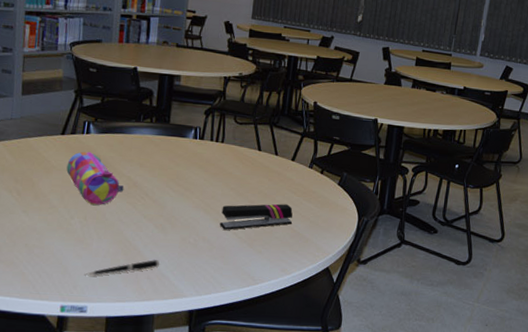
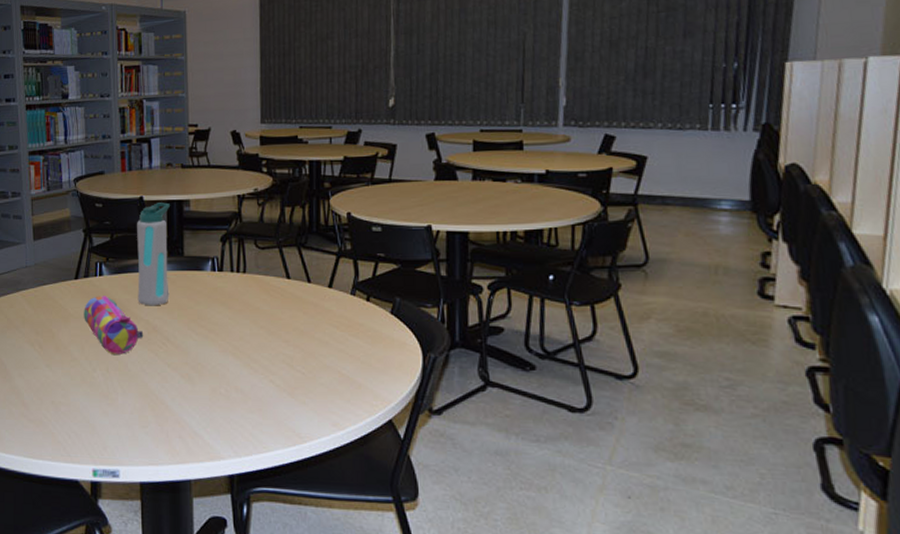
pen: present [84,259,160,276] -> none [112,414,190,435]
water bottle: none [121,74,163,165] -> present [137,202,171,306]
stapler: present [219,203,293,231] -> none [252,342,338,378]

